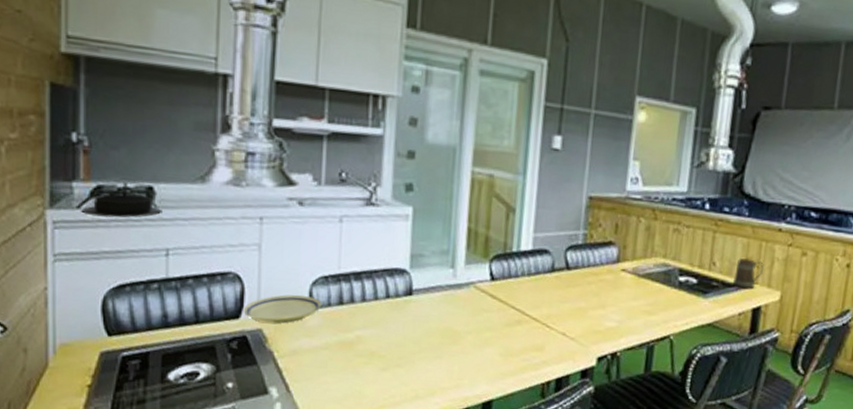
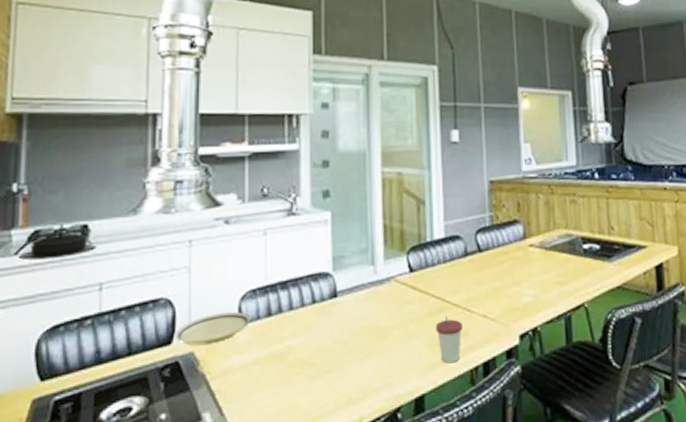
cup: none [511,328,540,375] -> present [435,315,462,364]
beer mug: present [732,258,764,289] -> none [632,219,658,248]

